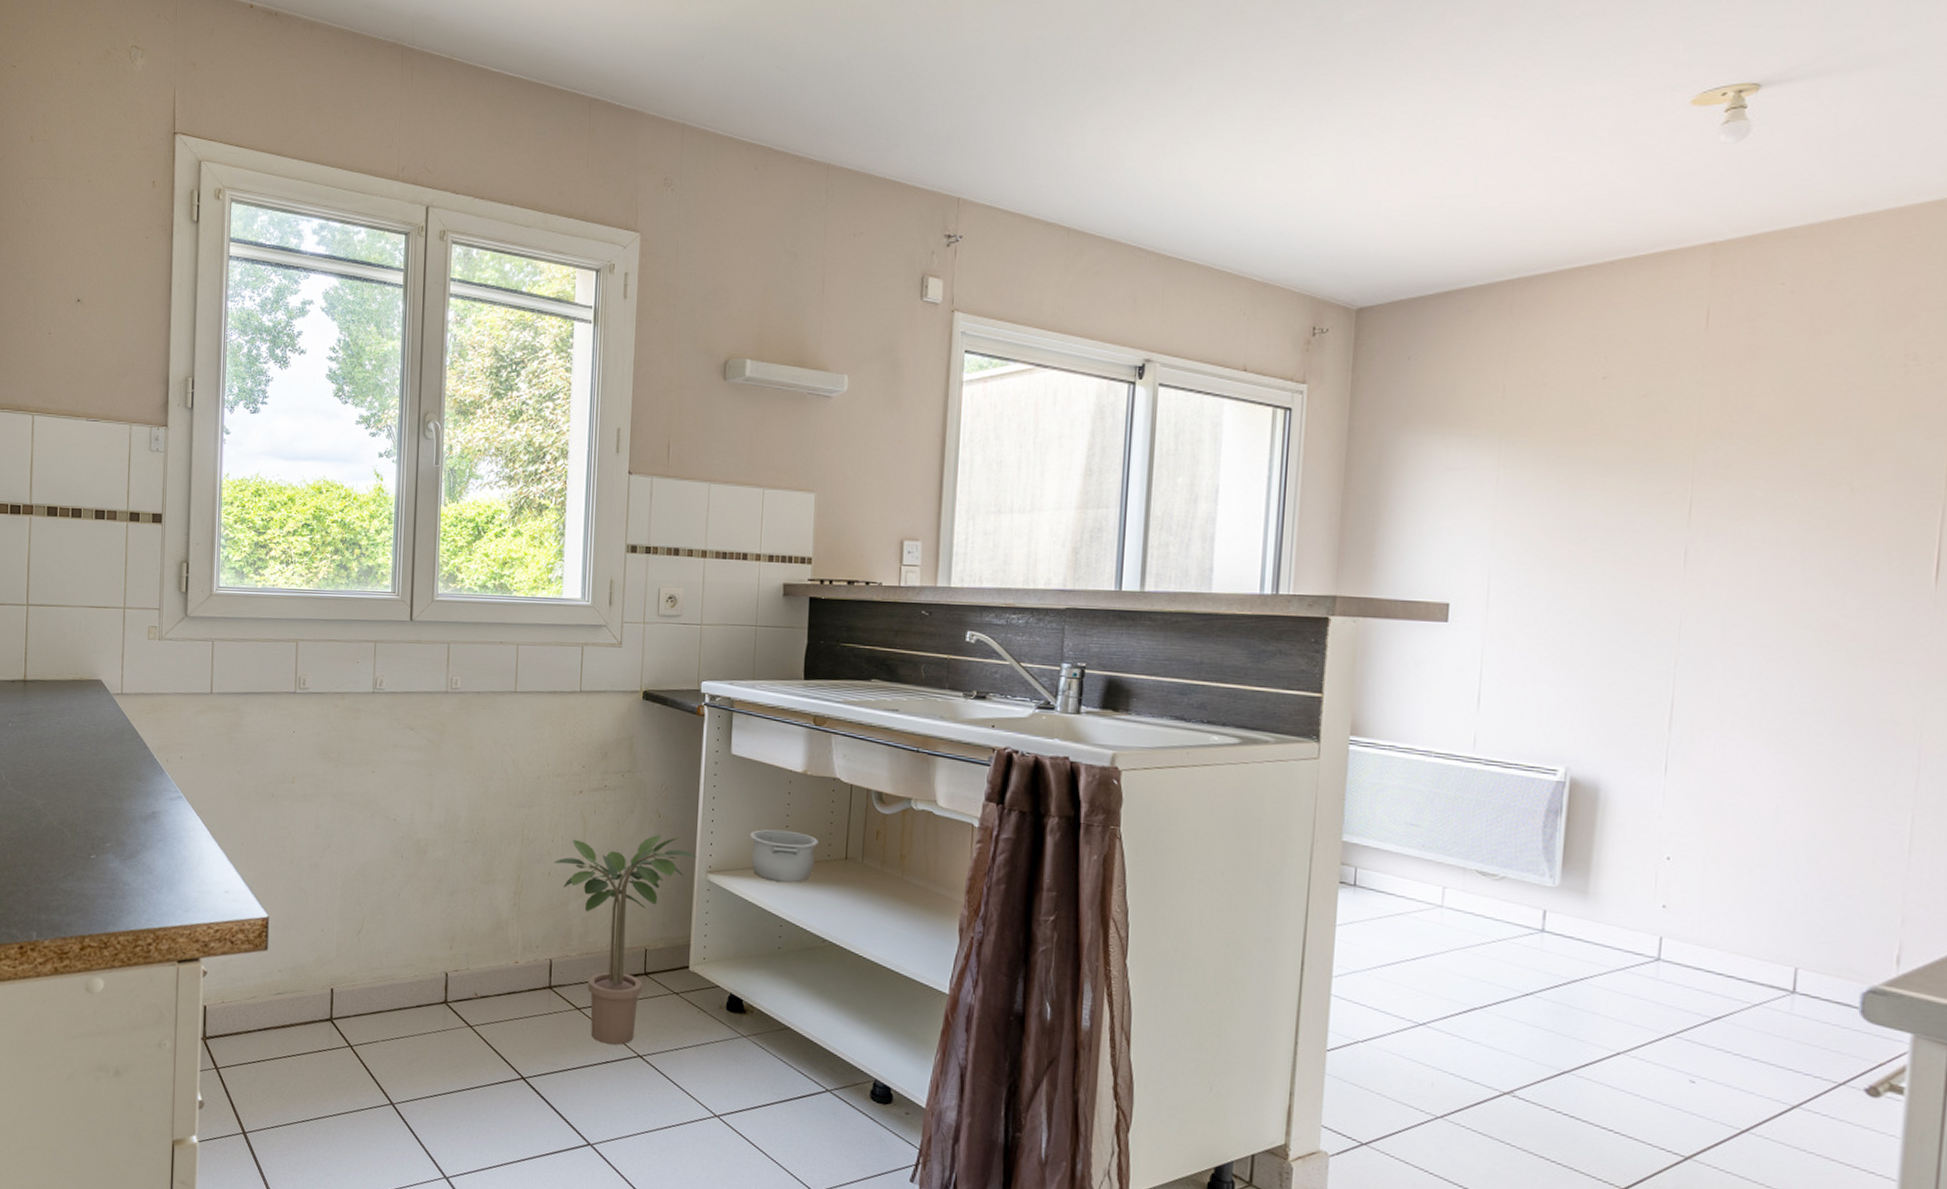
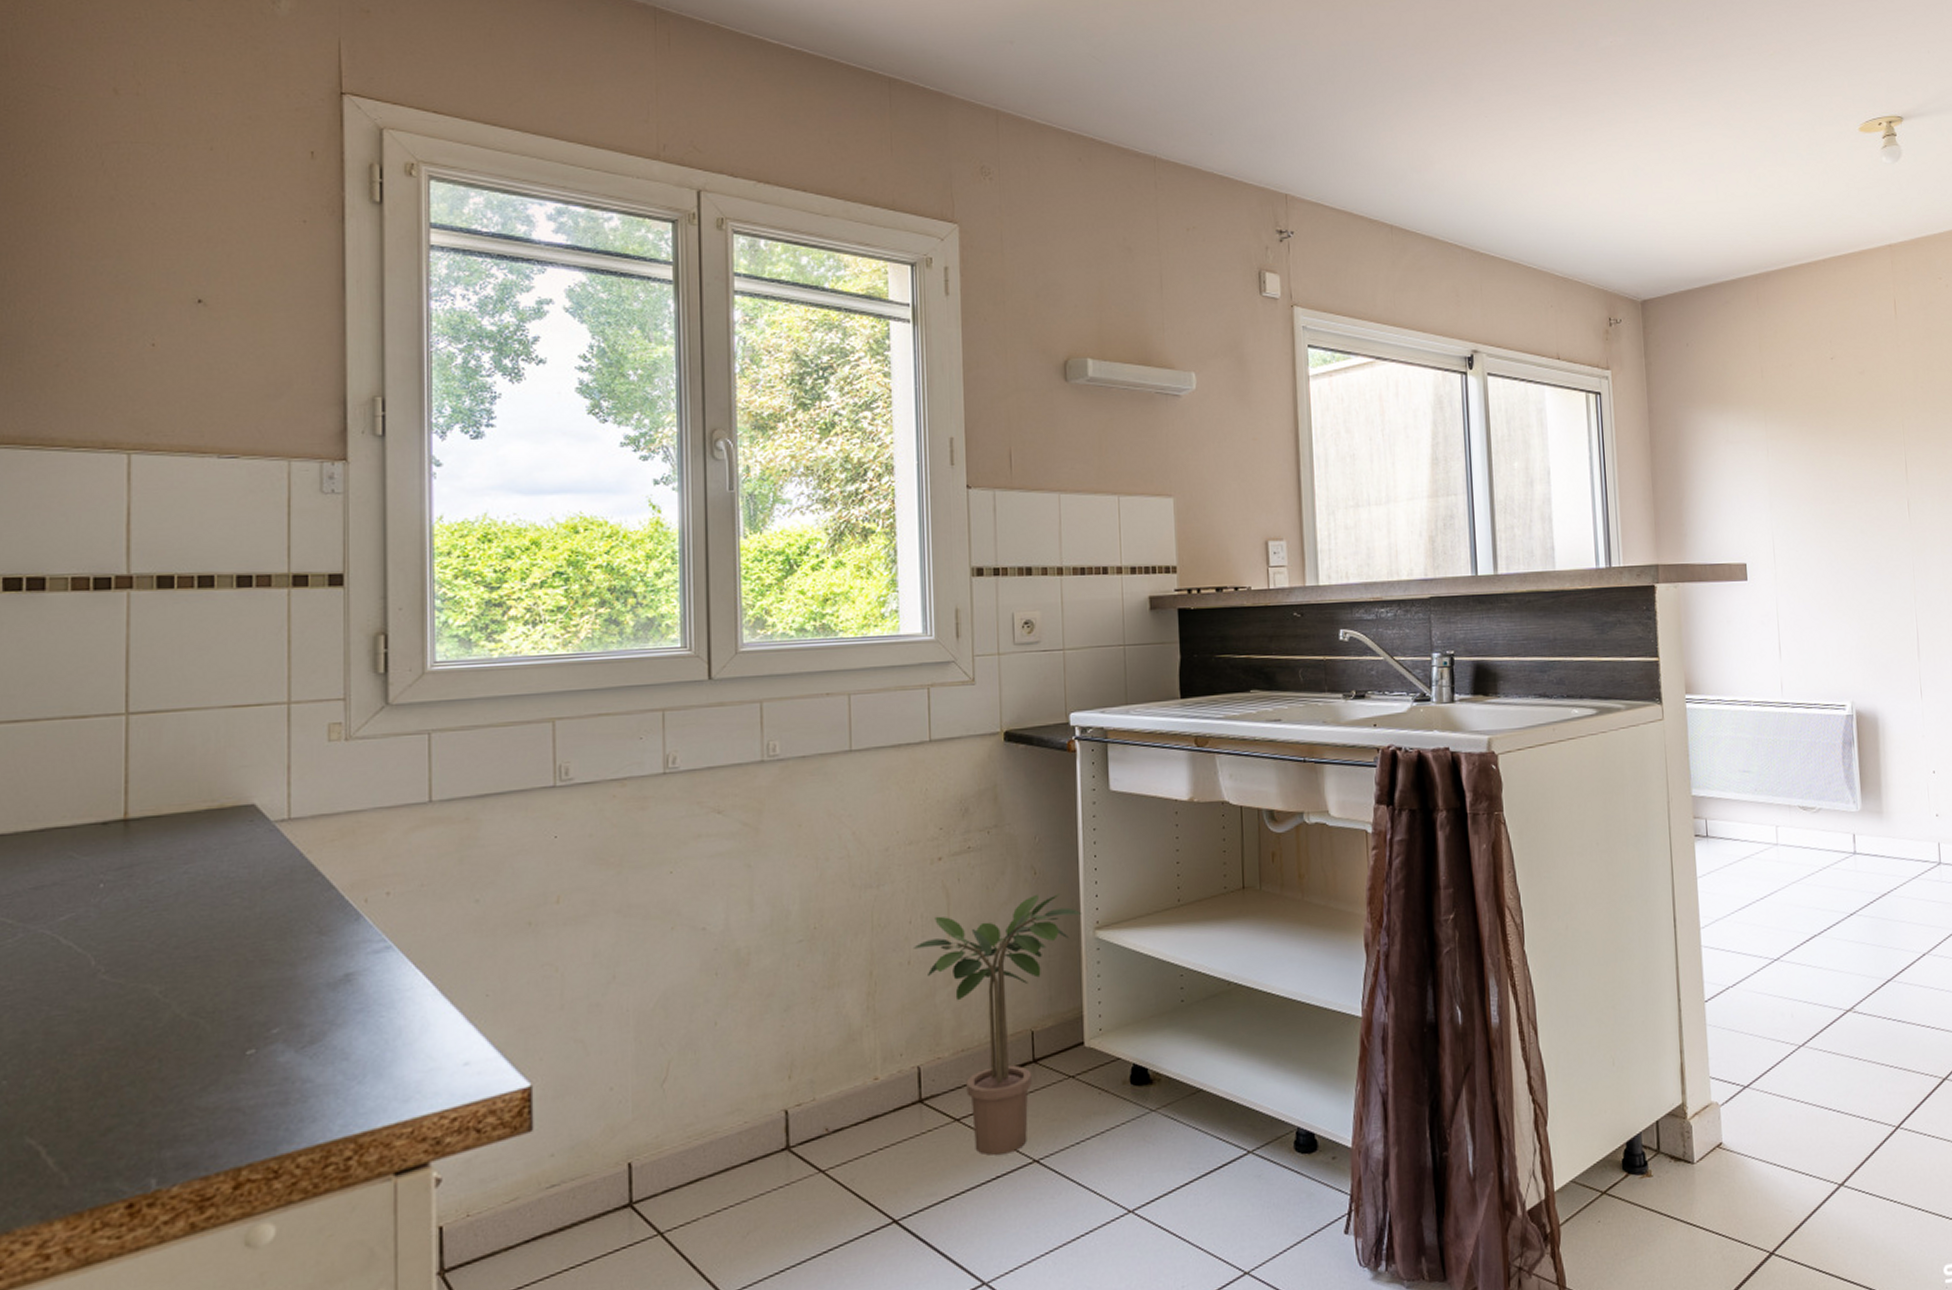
cooking pot: present [749,829,819,883] -> none [1138,867,1213,927]

